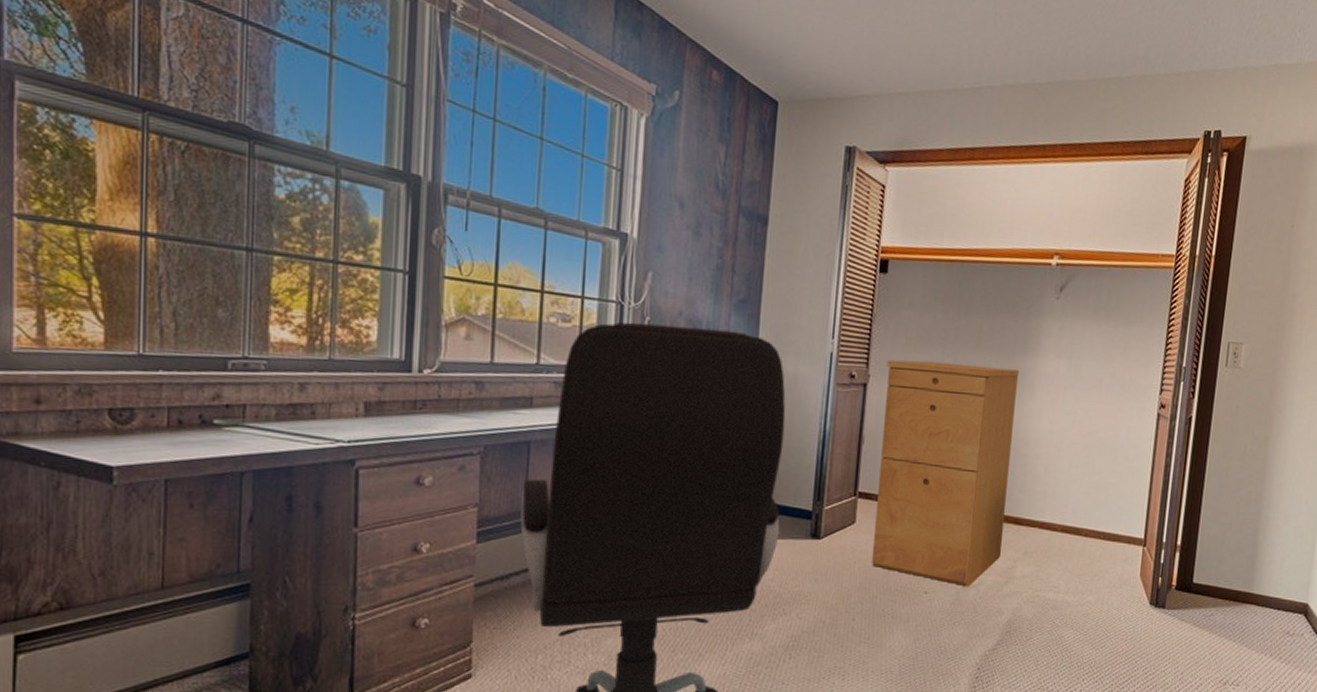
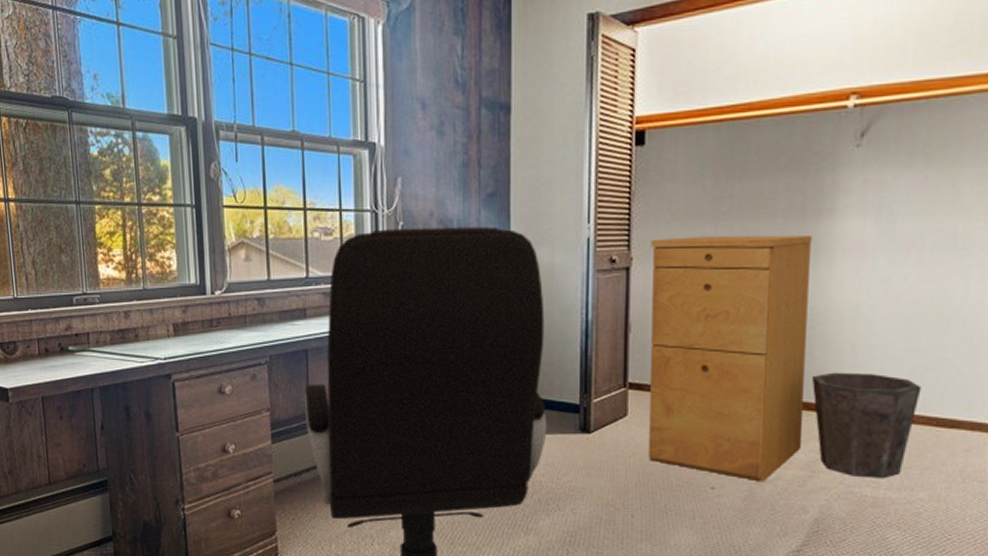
waste bin: none [1012,490,1095,584] -> present [811,372,922,479]

